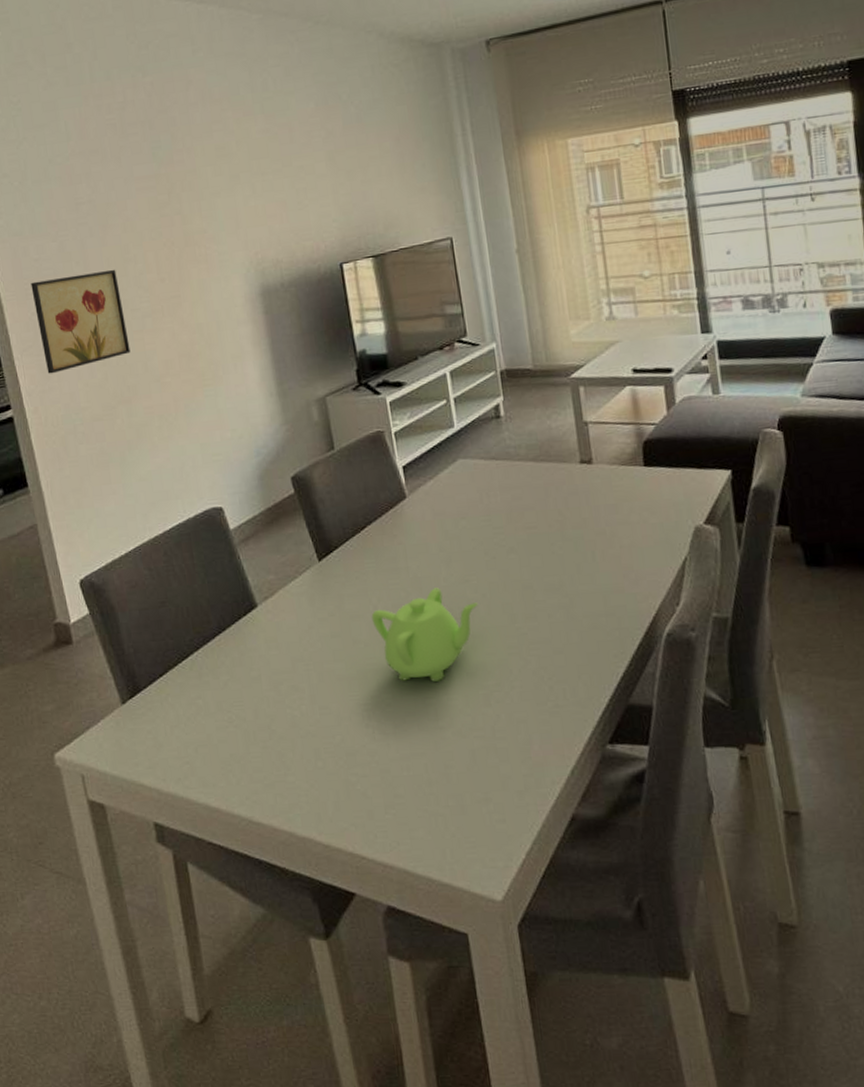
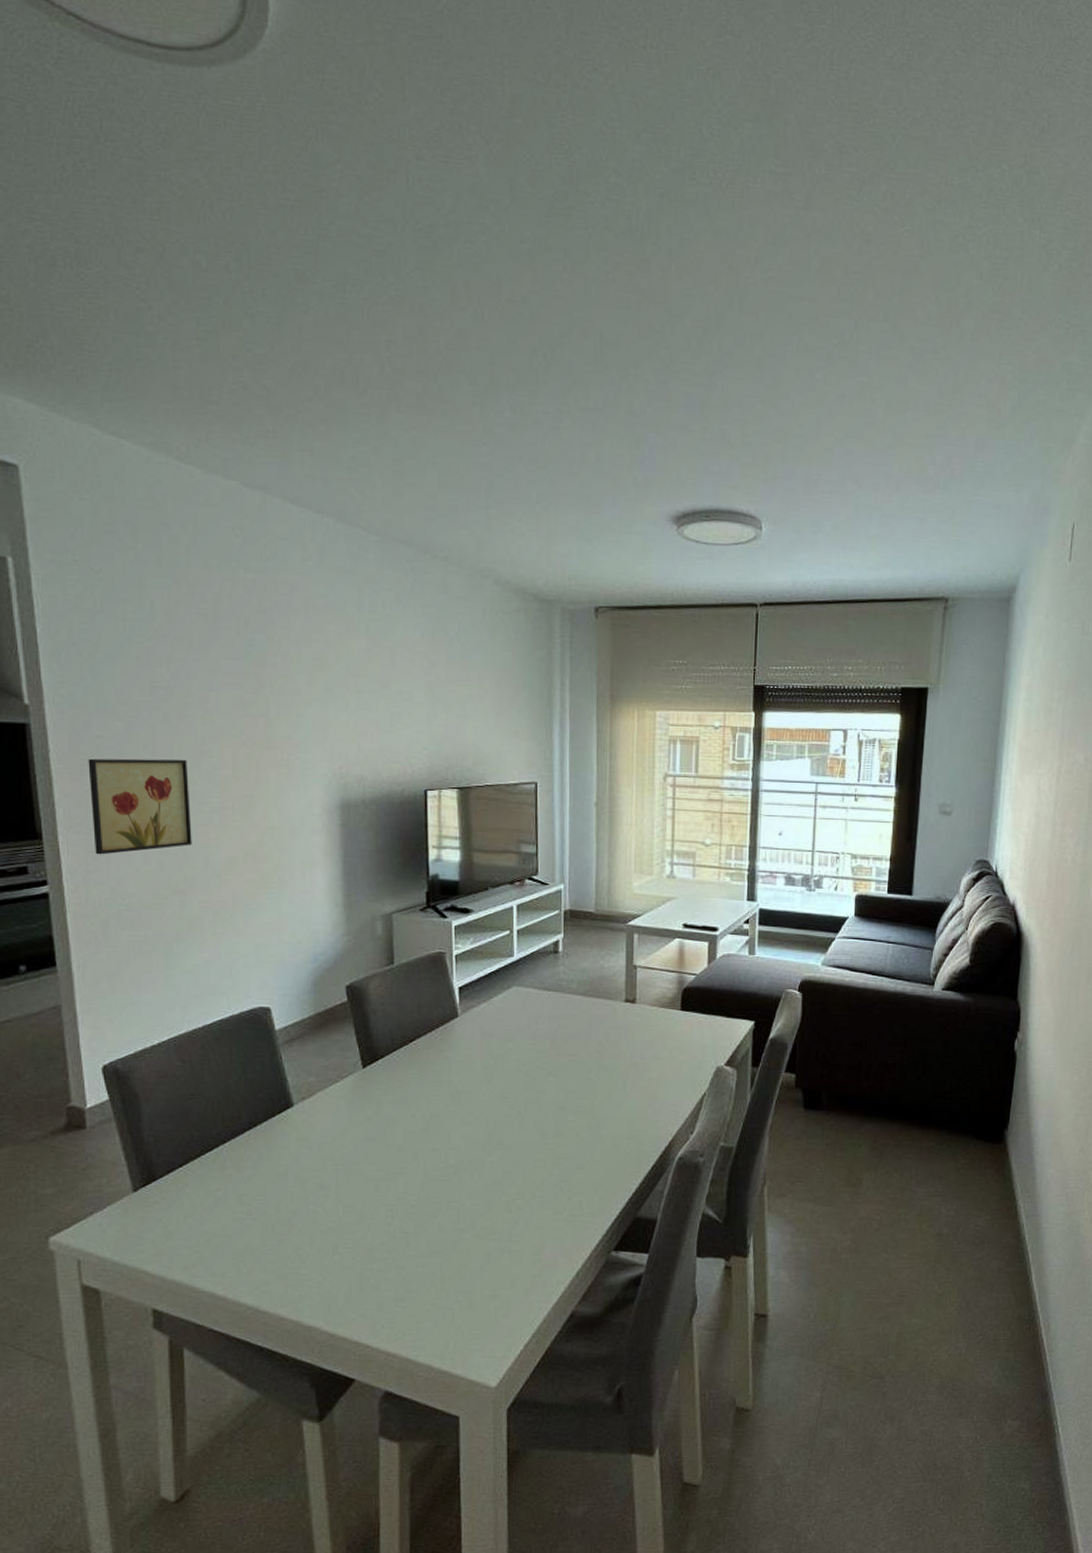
teapot: present [371,587,478,682] -> none [408,1102,512,1187]

